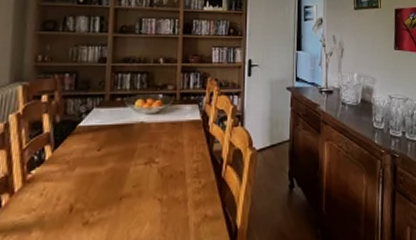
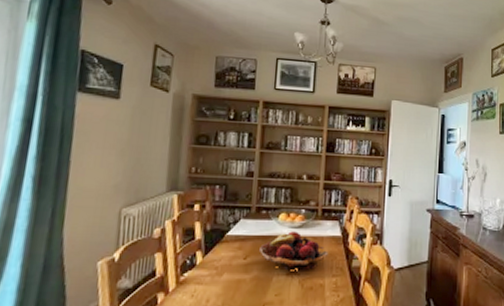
fruit basket: none [115,118,188,159] -> present [260,231,329,270]

